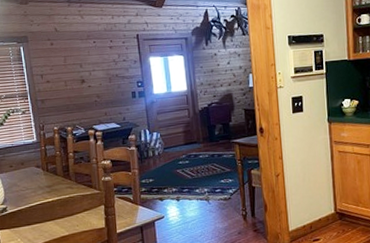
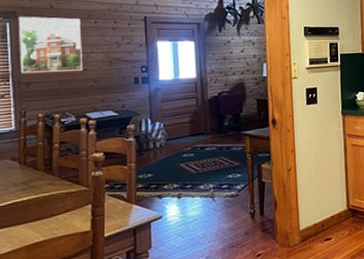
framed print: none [29,39,87,92] -> present [18,16,82,74]

